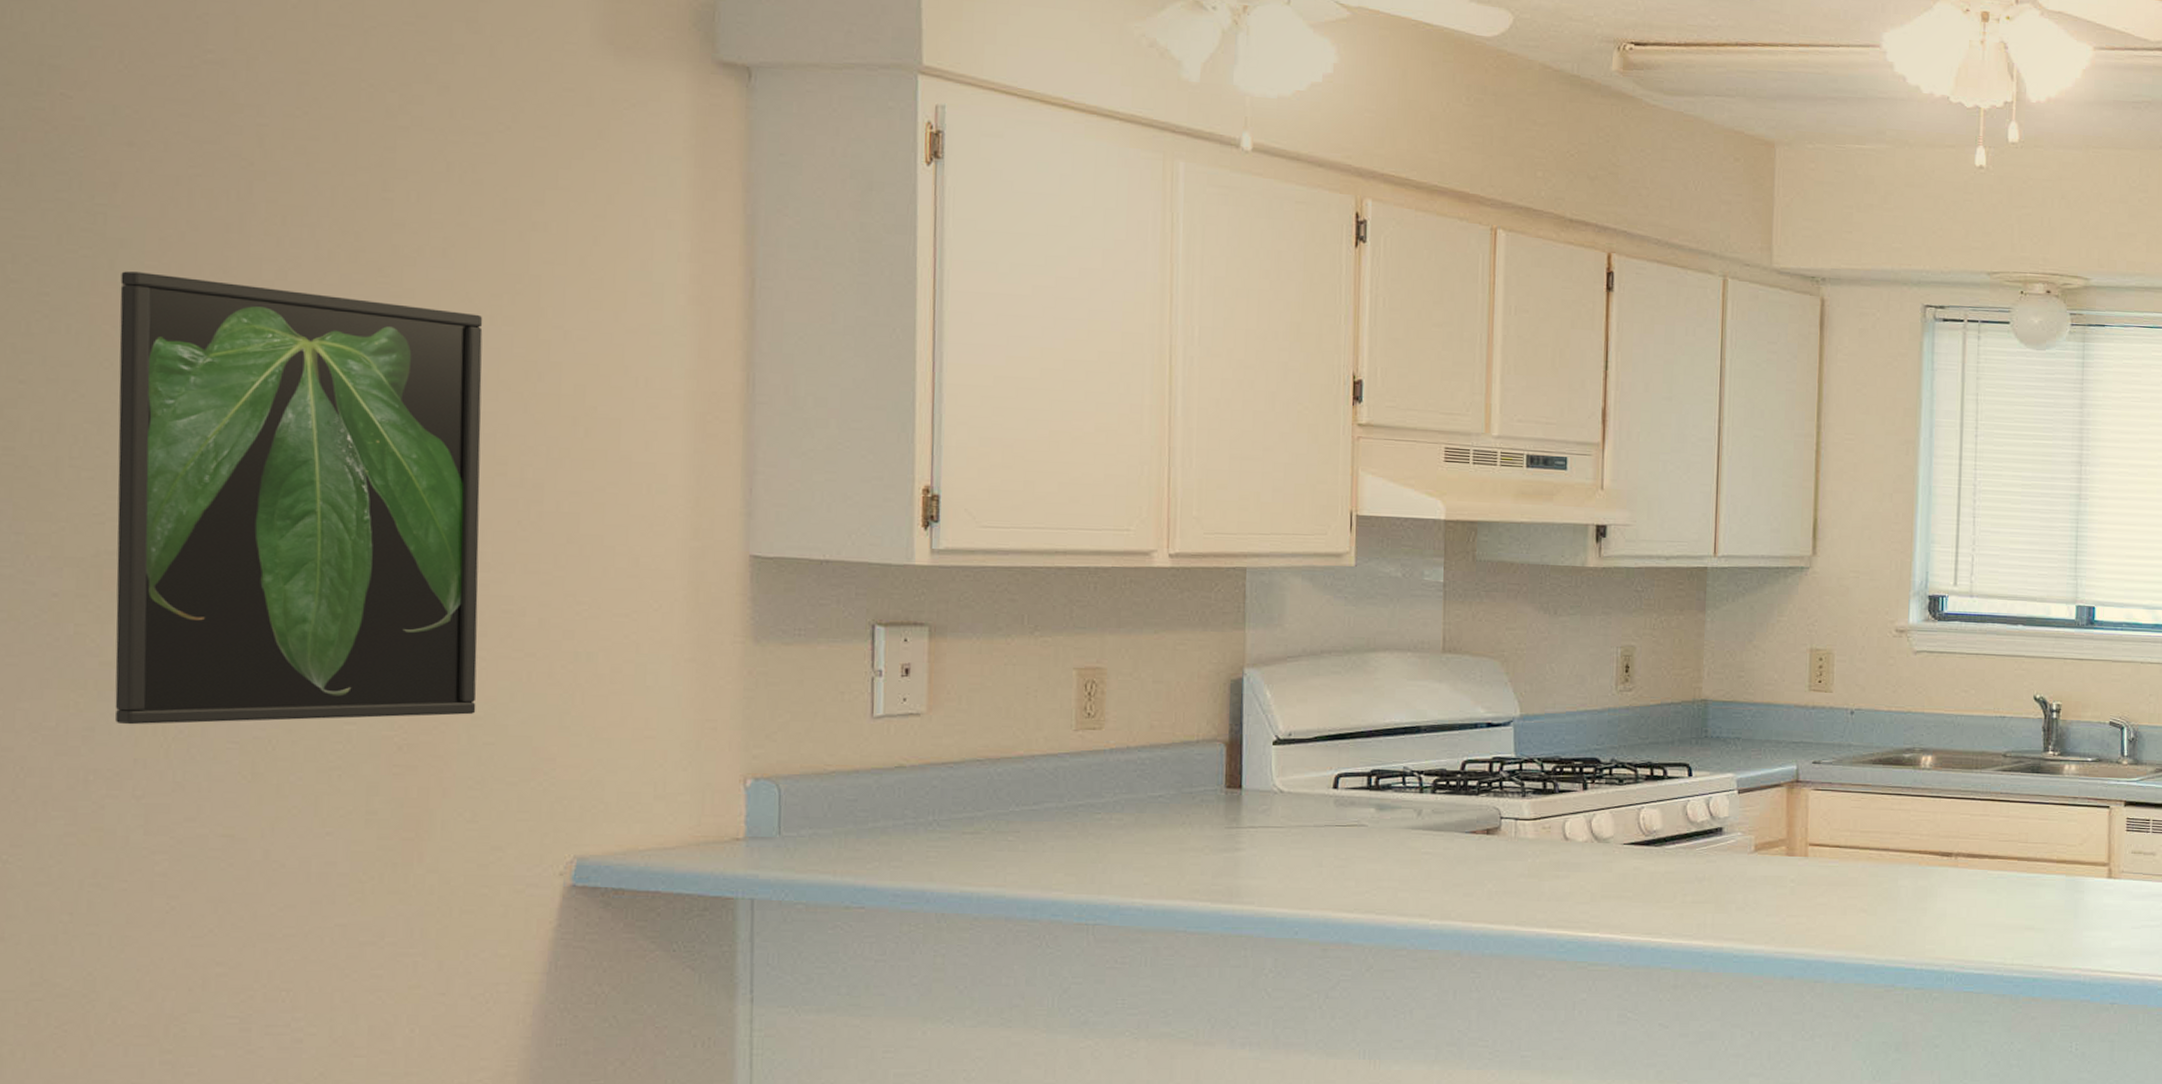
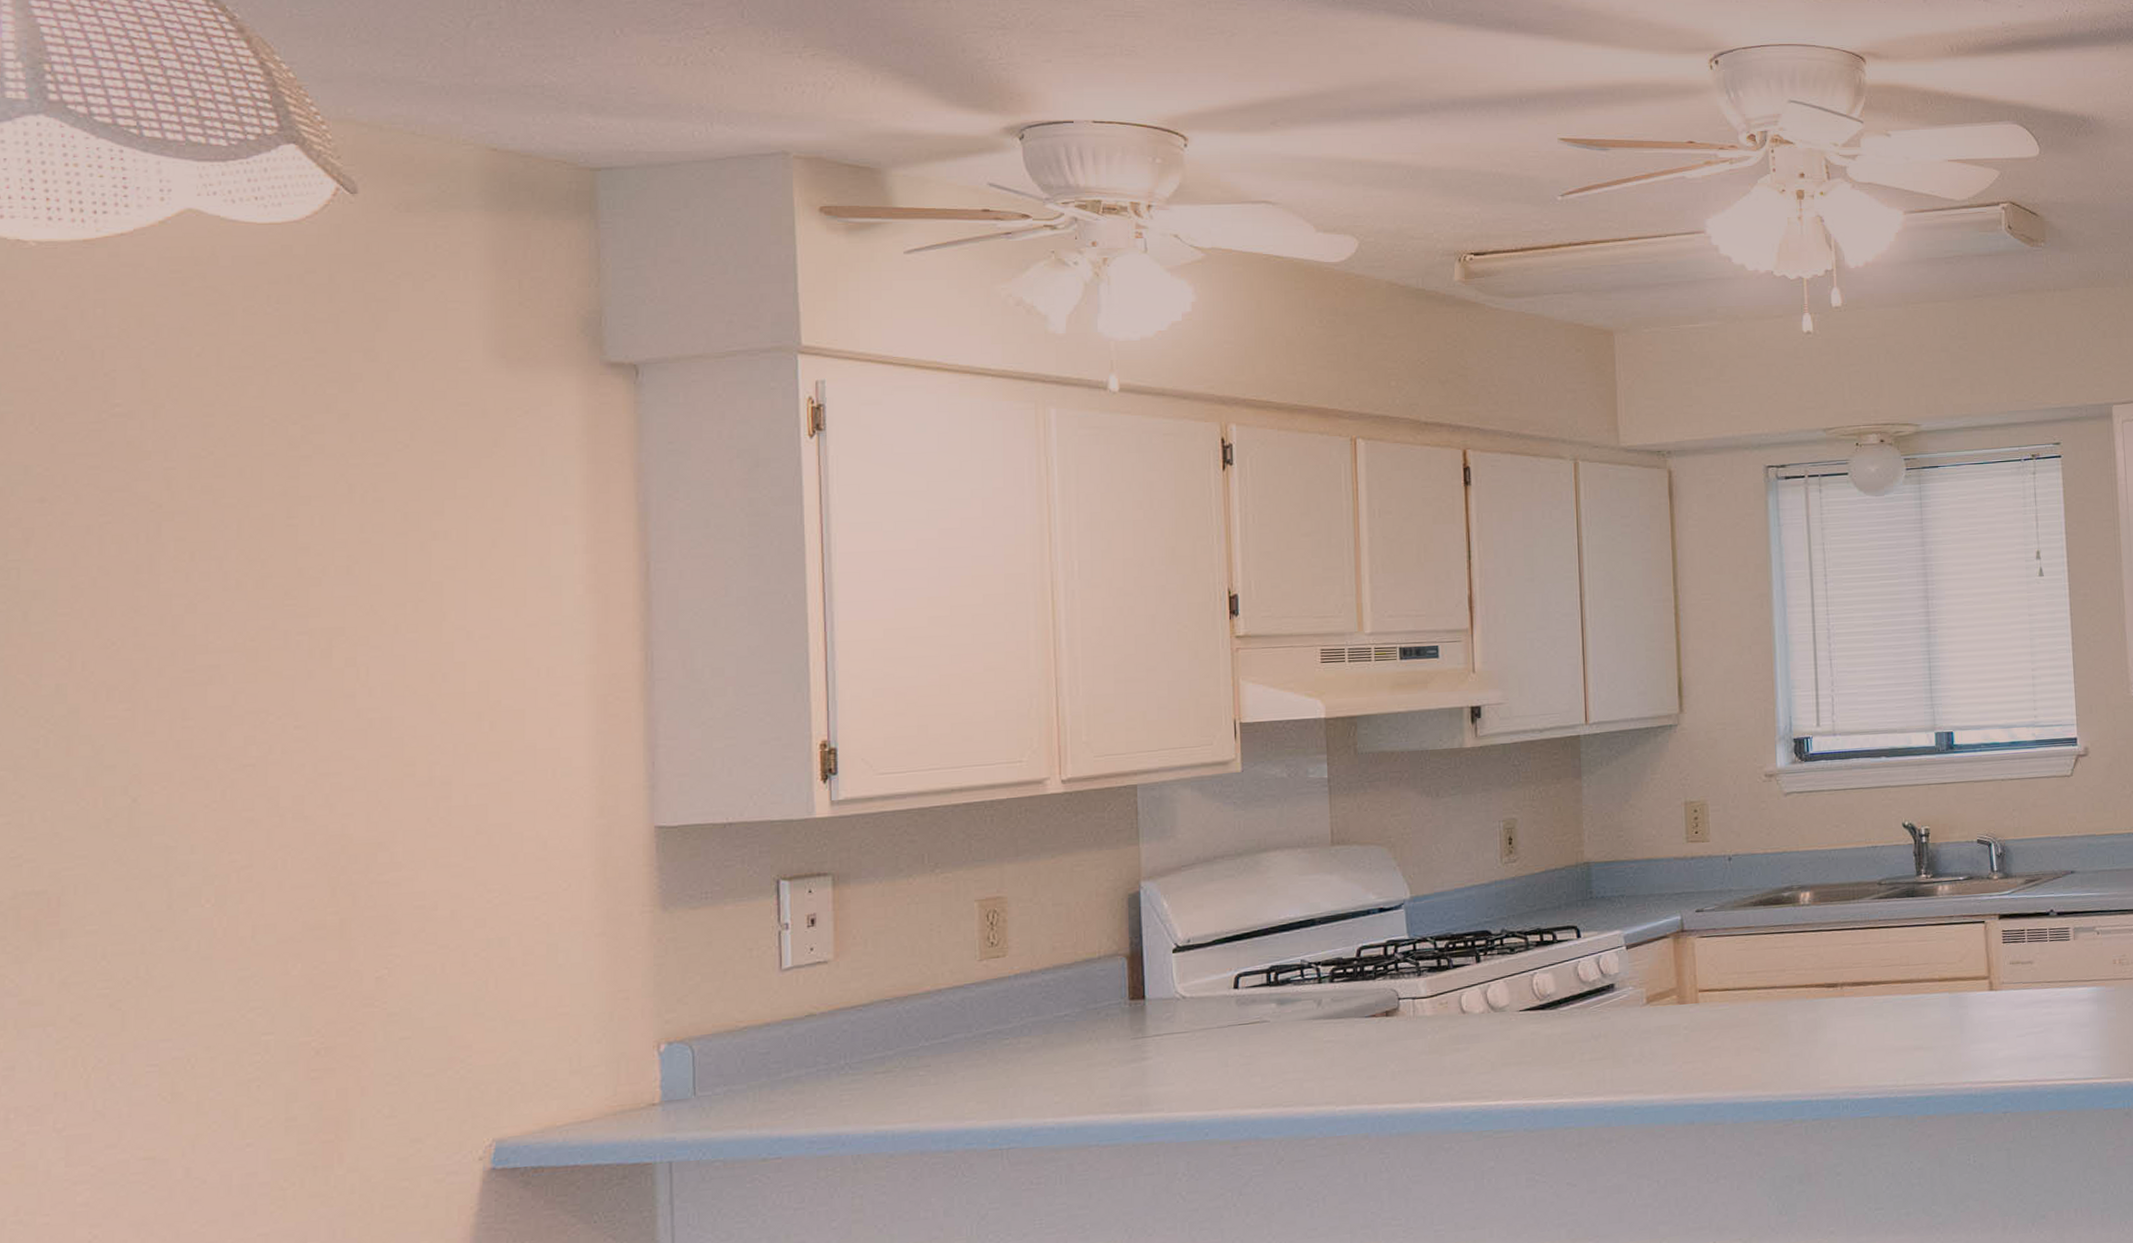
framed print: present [115,271,483,725] -> none [34,620,392,1060]

